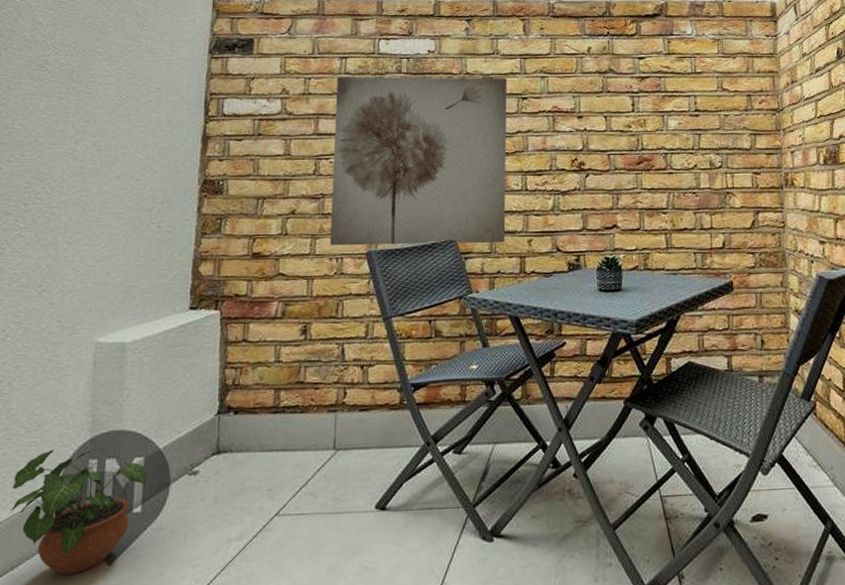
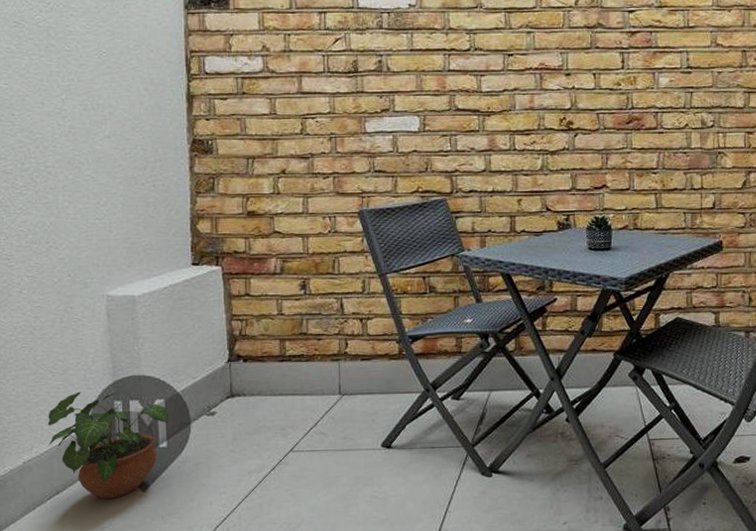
wall art: present [330,77,507,246] -> none [317,32,495,205]

